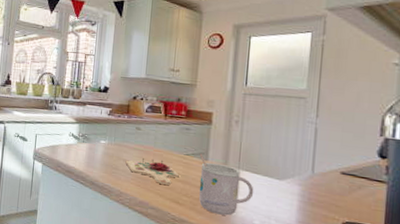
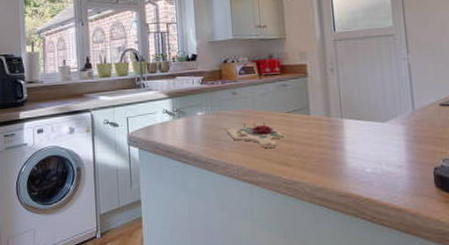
mug: present [199,153,254,216] -> none [300,109,361,169]

